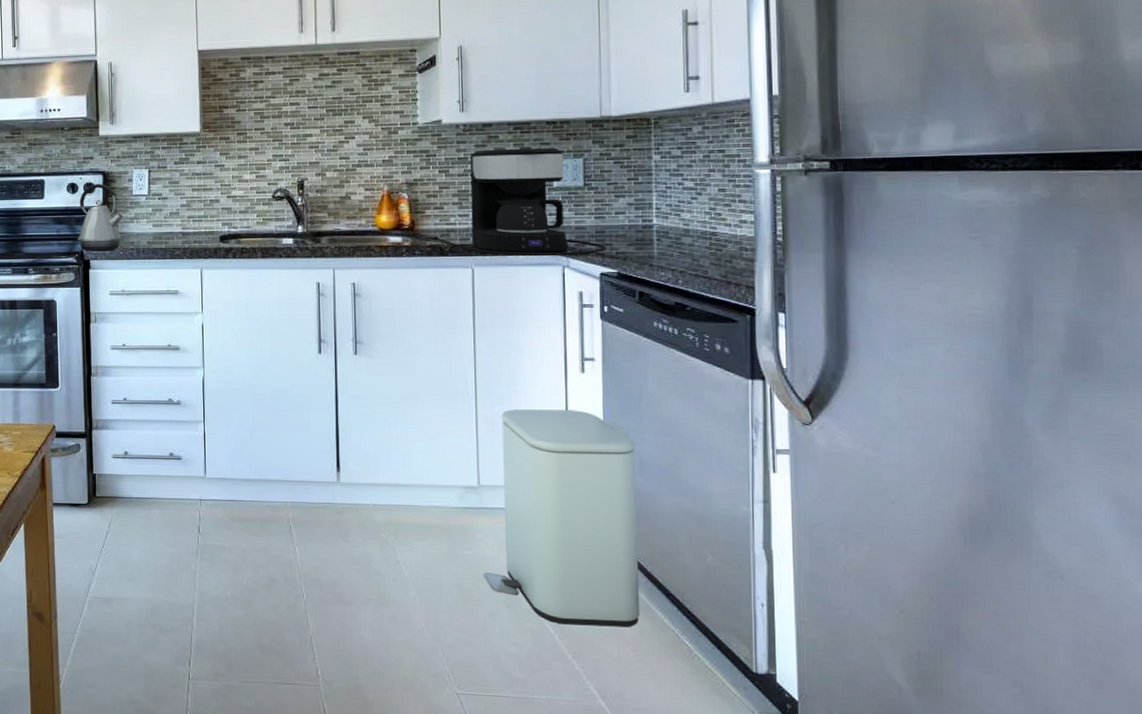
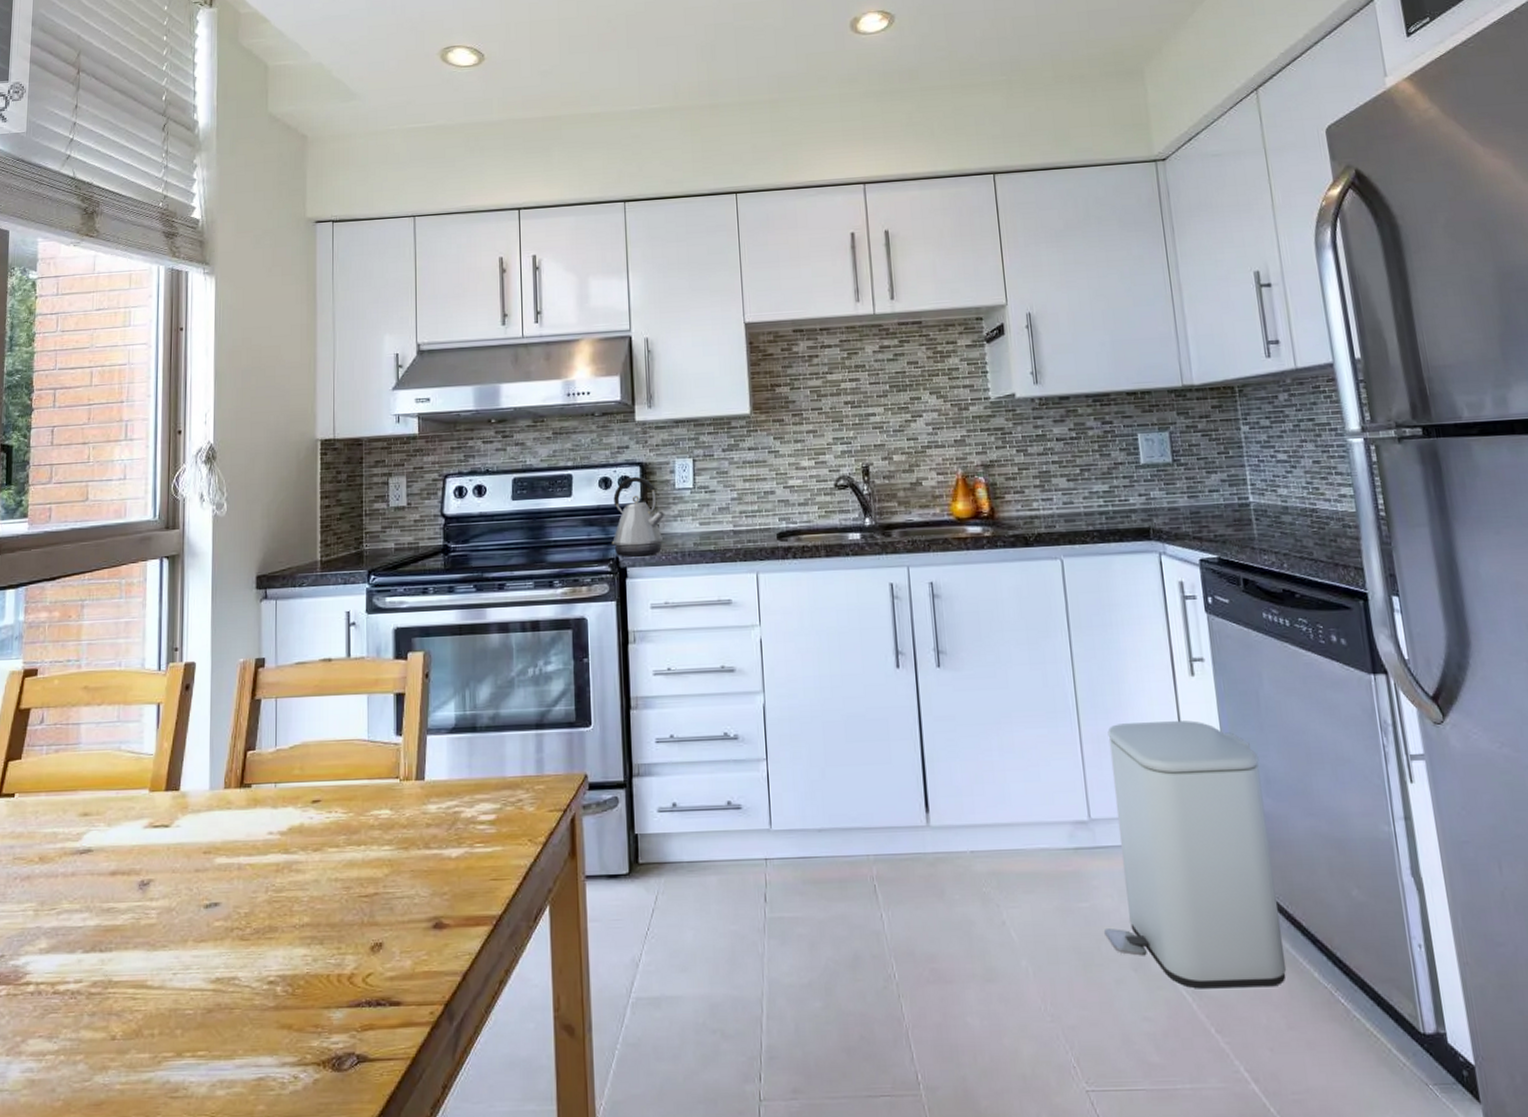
coffee maker: present [429,147,606,257] -> none [1011,420,1203,544]

